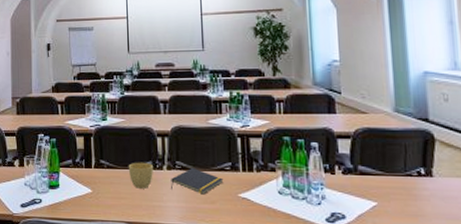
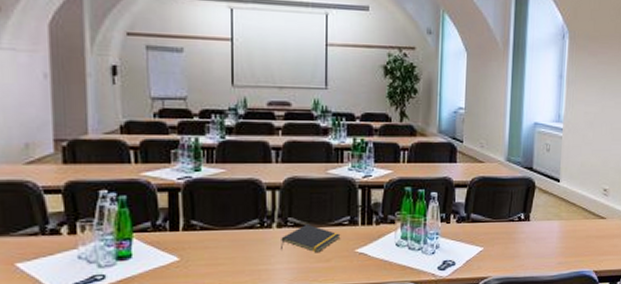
cup: present [128,162,153,189] -> none [228,220,260,252]

